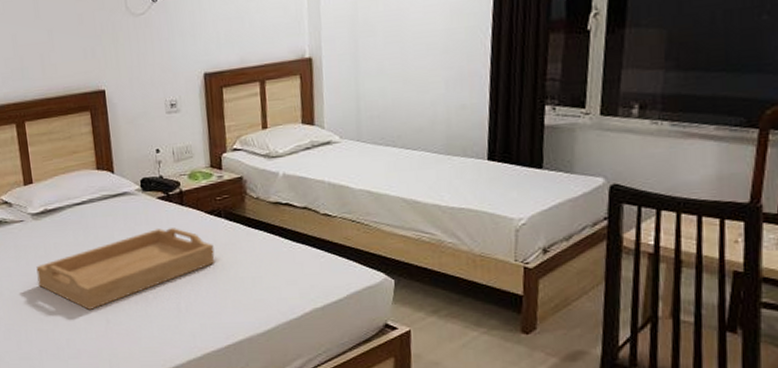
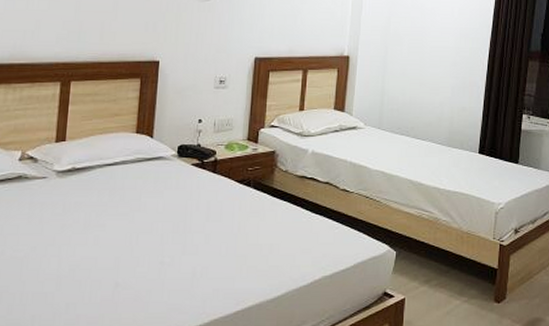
serving tray: present [36,228,215,310] -> none [48,194,239,272]

